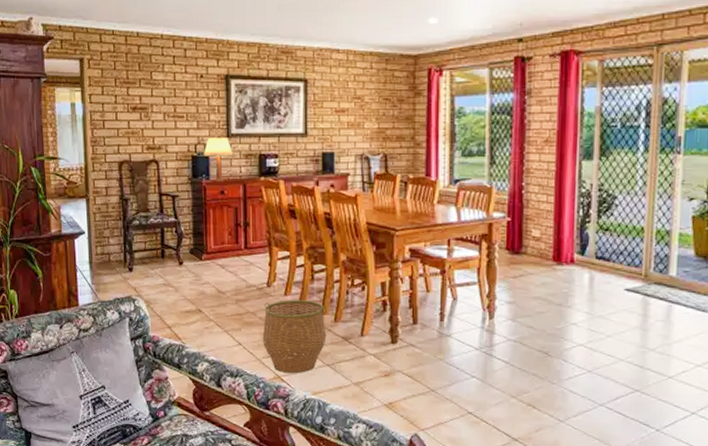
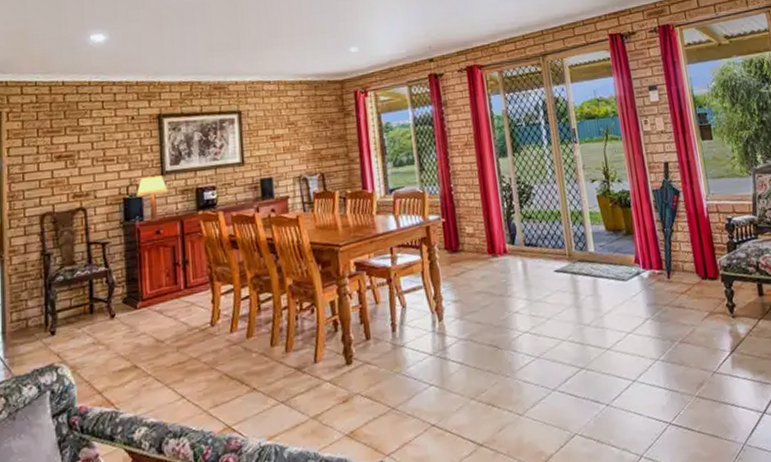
basket: present [262,299,327,374] -> none [208,333,279,421]

